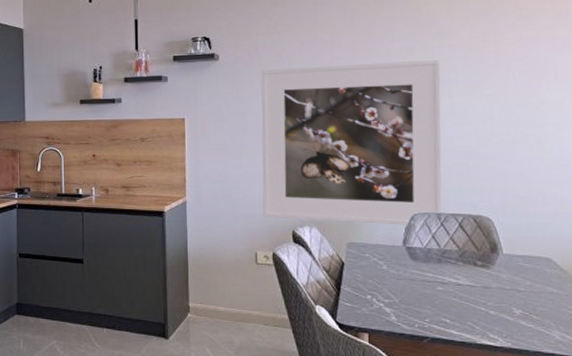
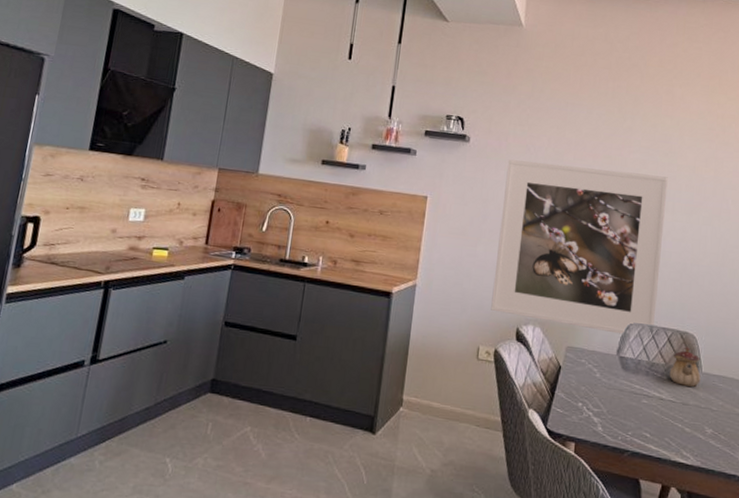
teapot: none [465,230,502,269] -> present [669,347,701,387]

